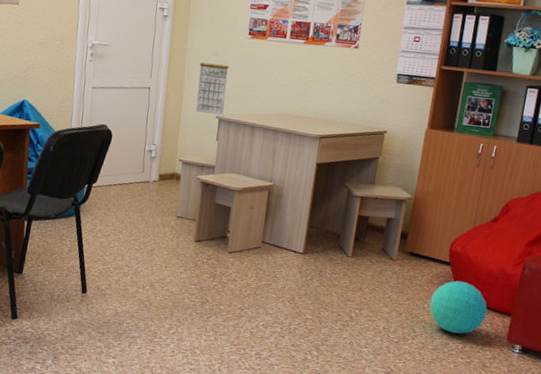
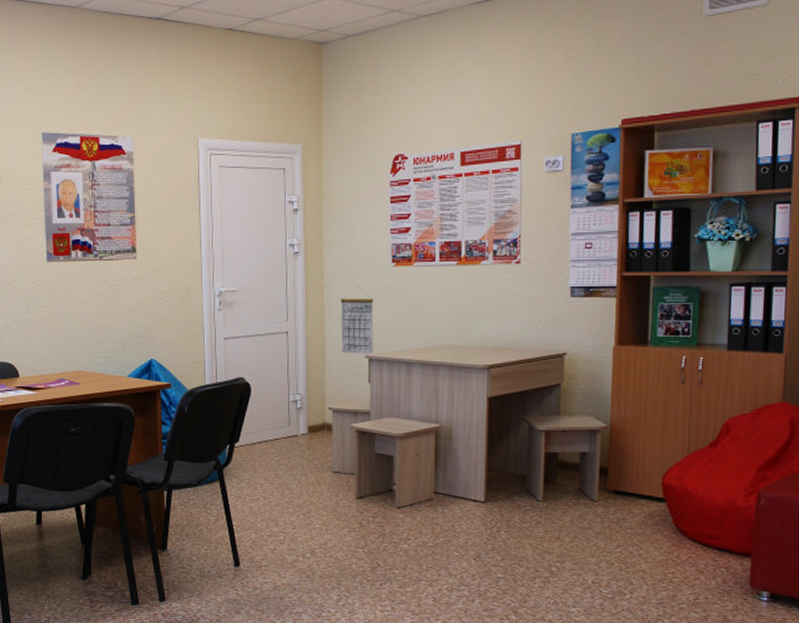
ball: present [429,280,487,334] -> none [646,519,719,583]

